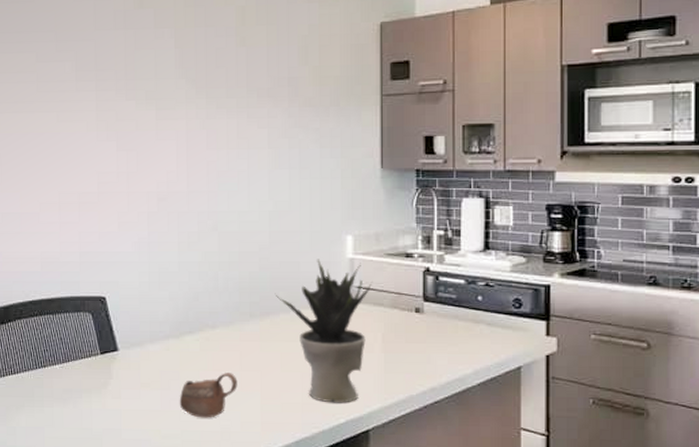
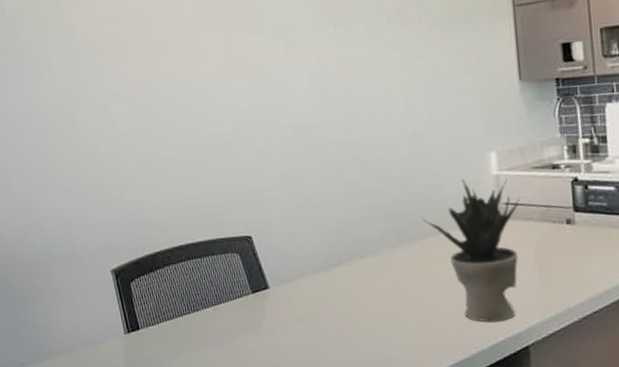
cup: present [179,373,238,418] -> none [335,301,392,348]

